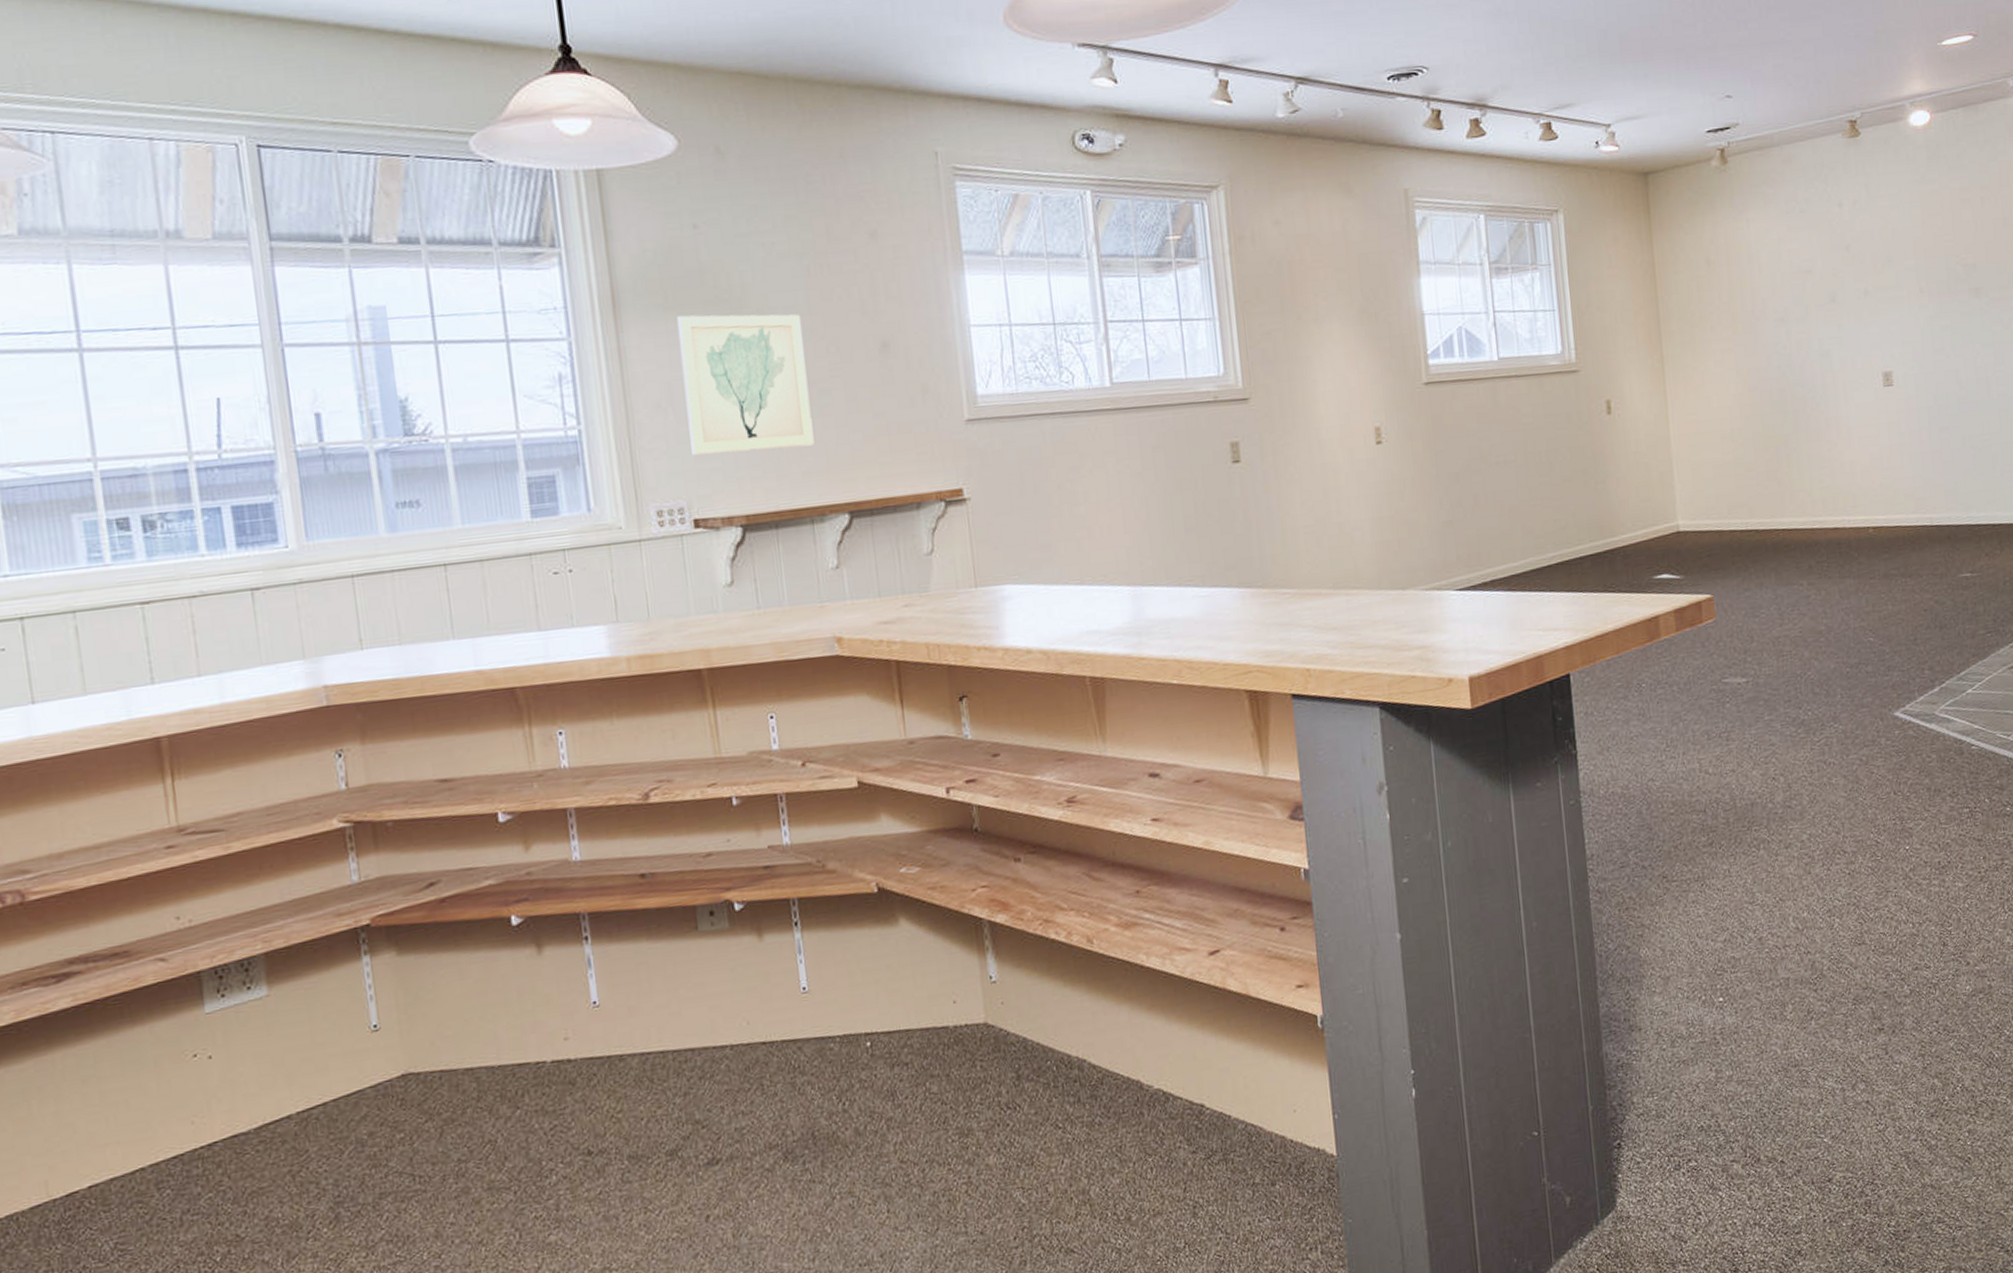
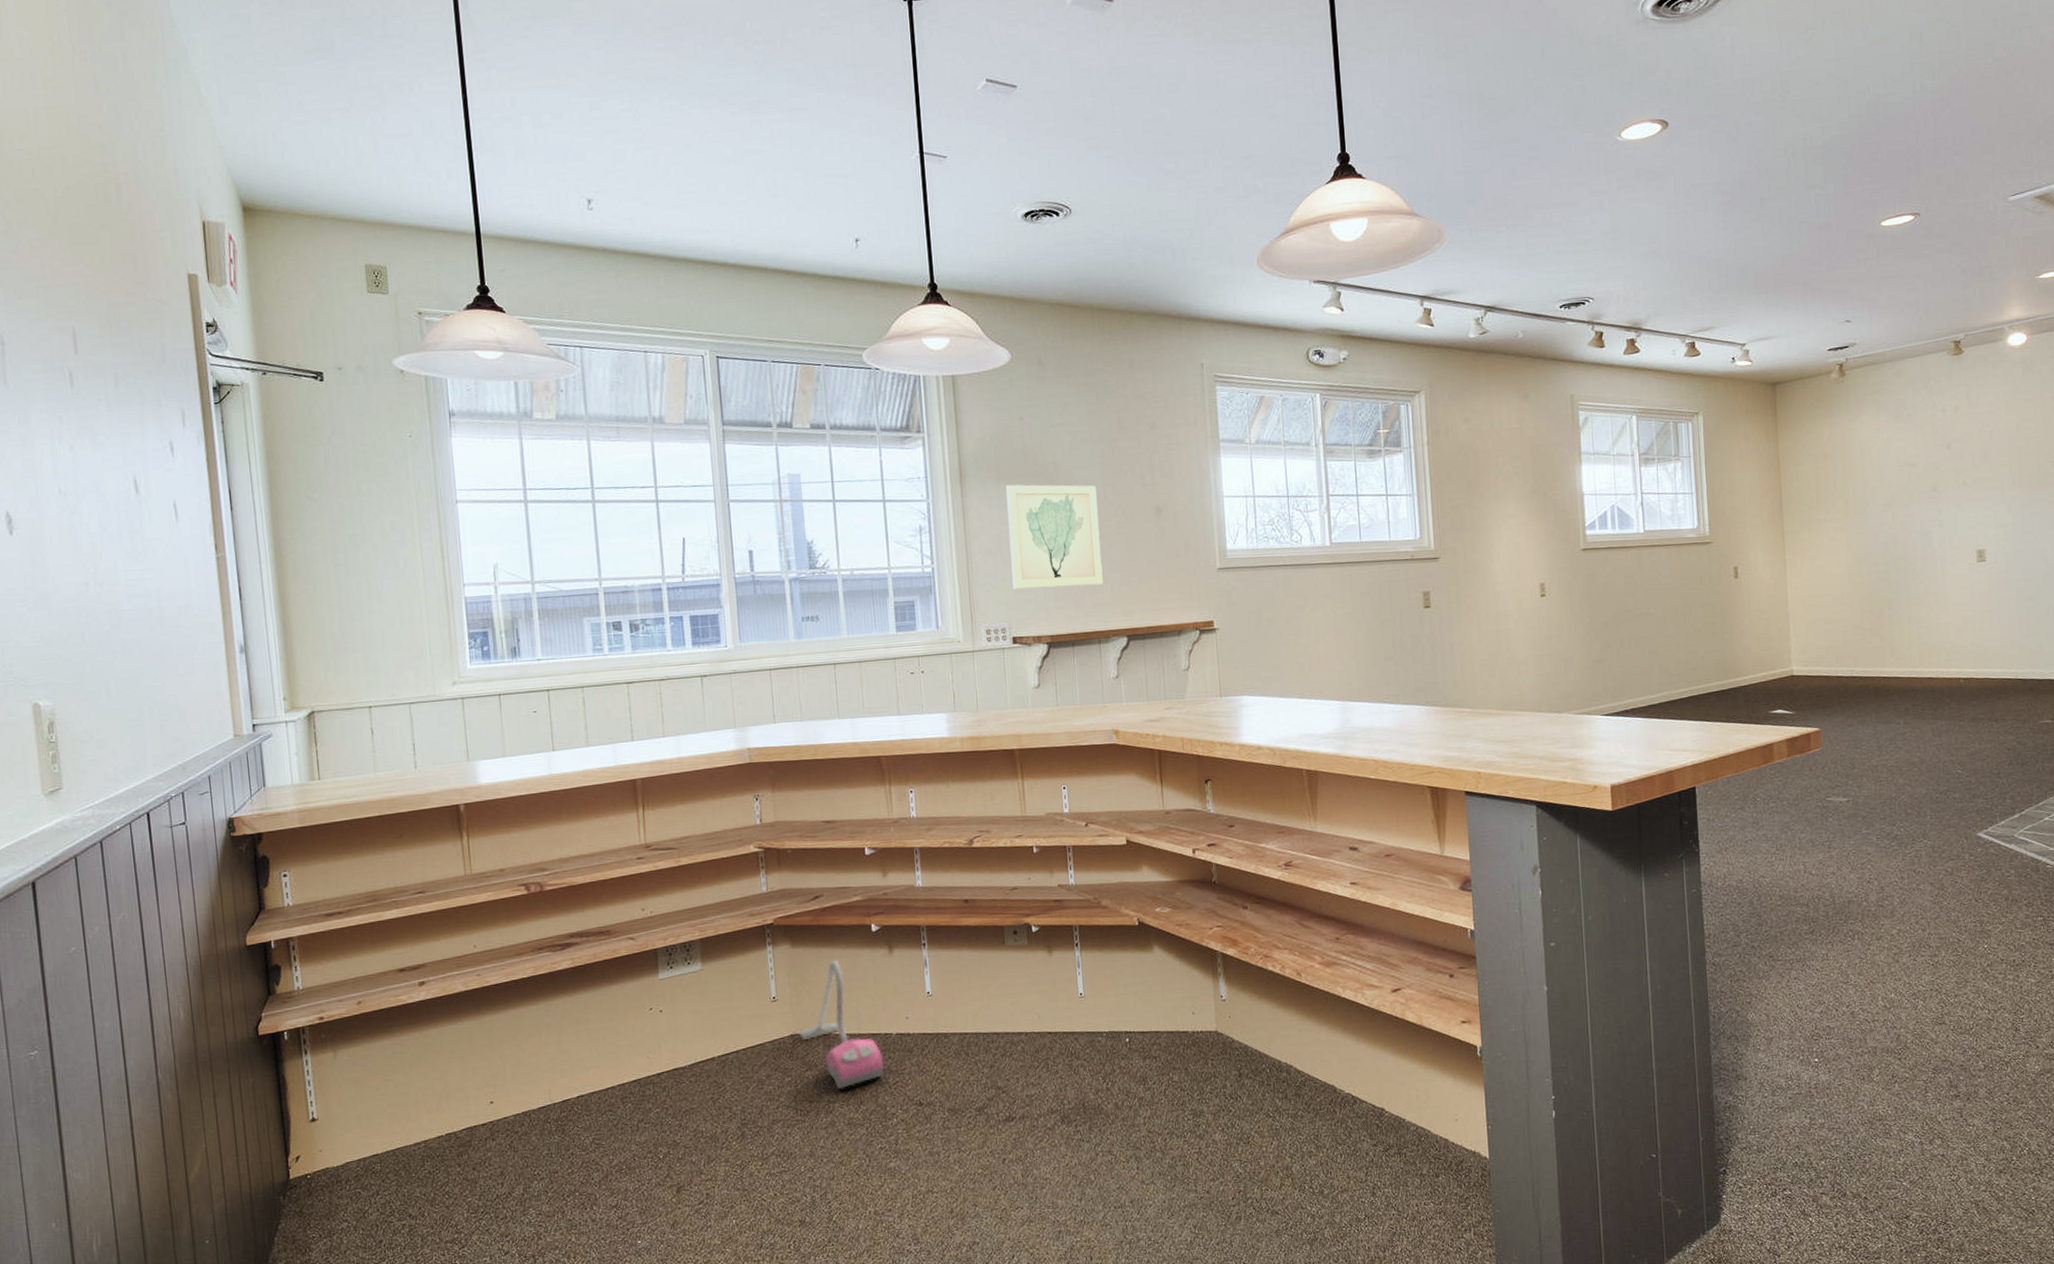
vacuum cleaner: none [413,967,536,1144] -> present [799,959,884,1090]

